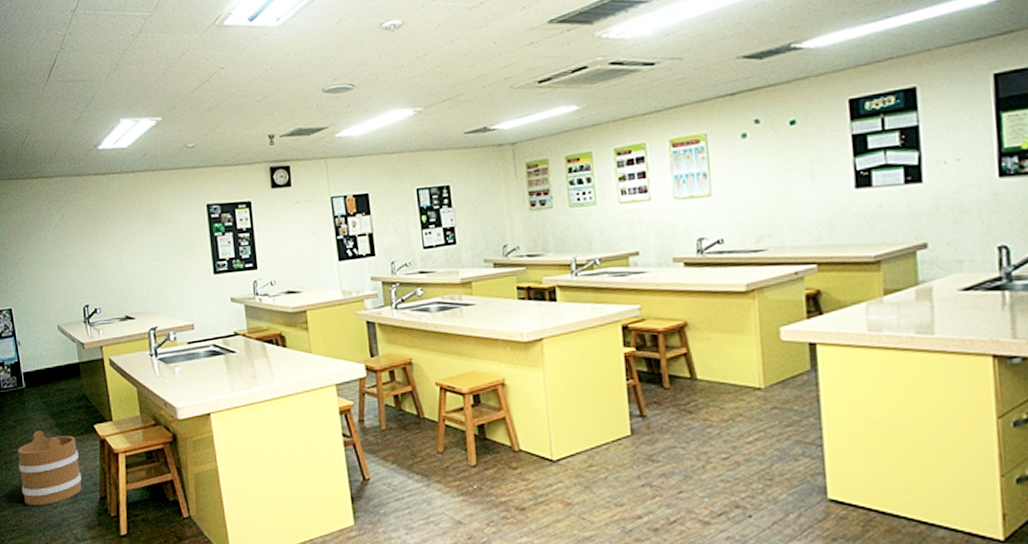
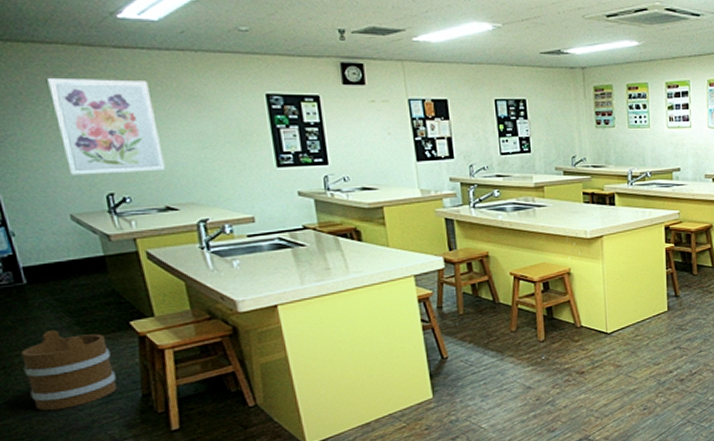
wall art: none [49,202,127,290] -> present [47,77,166,175]

